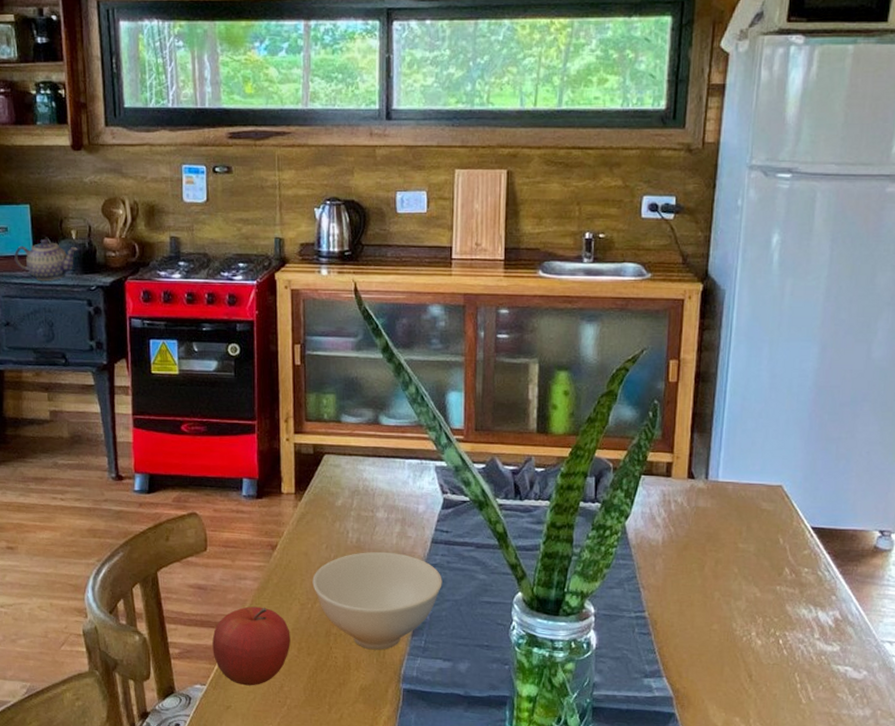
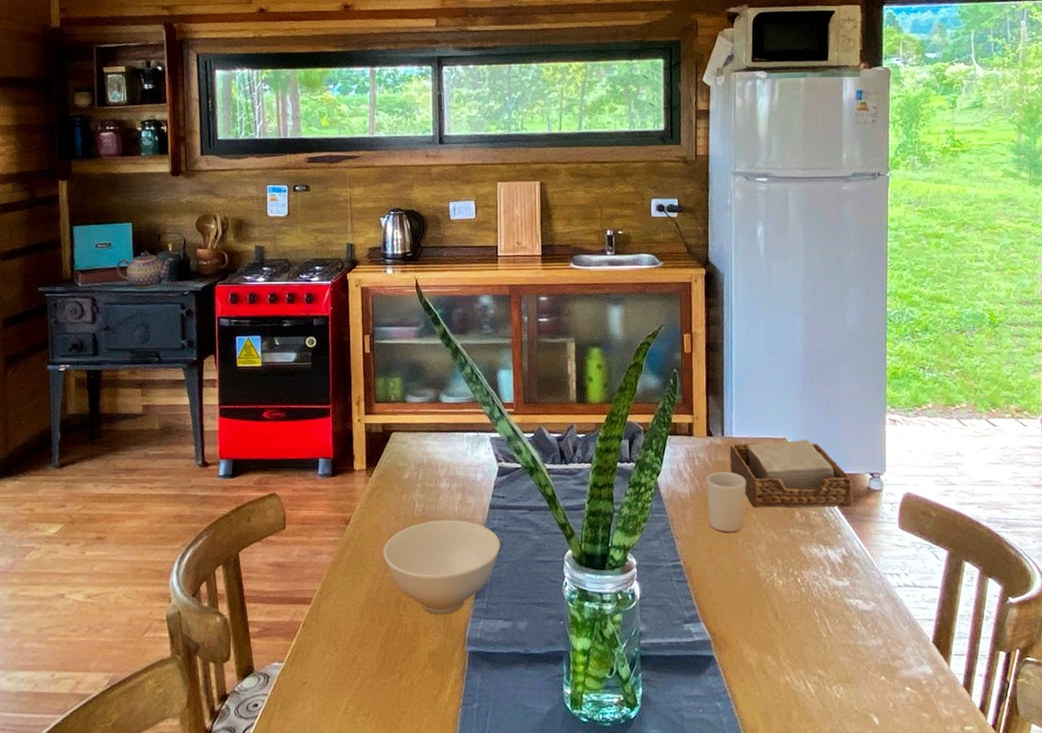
fruit: present [212,606,290,686] -> none [290,580,363,660]
mug: none [681,519,730,586] -> present [706,472,746,532]
napkin holder: none [712,488,857,566] -> present [729,440,853,508]

